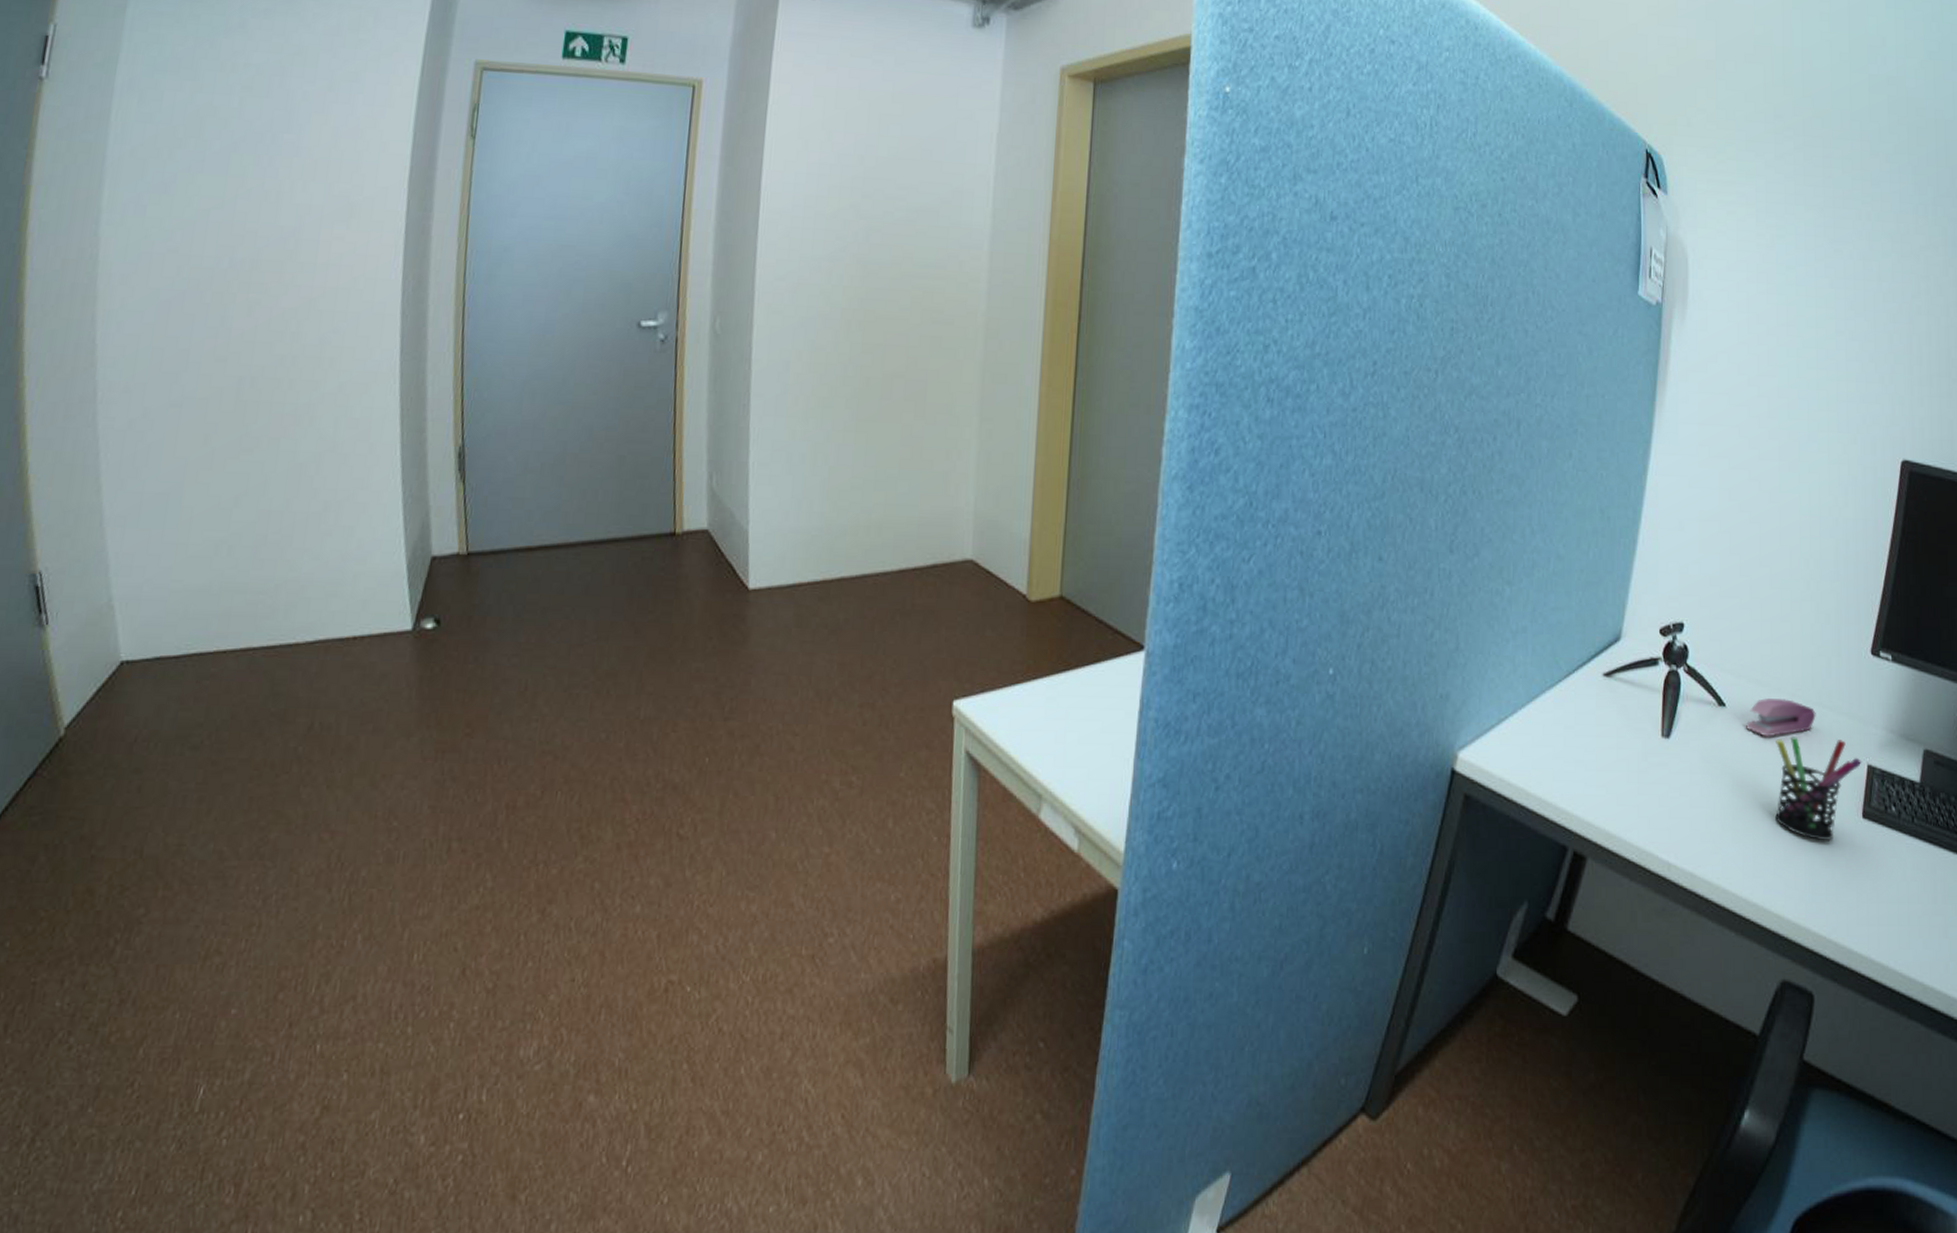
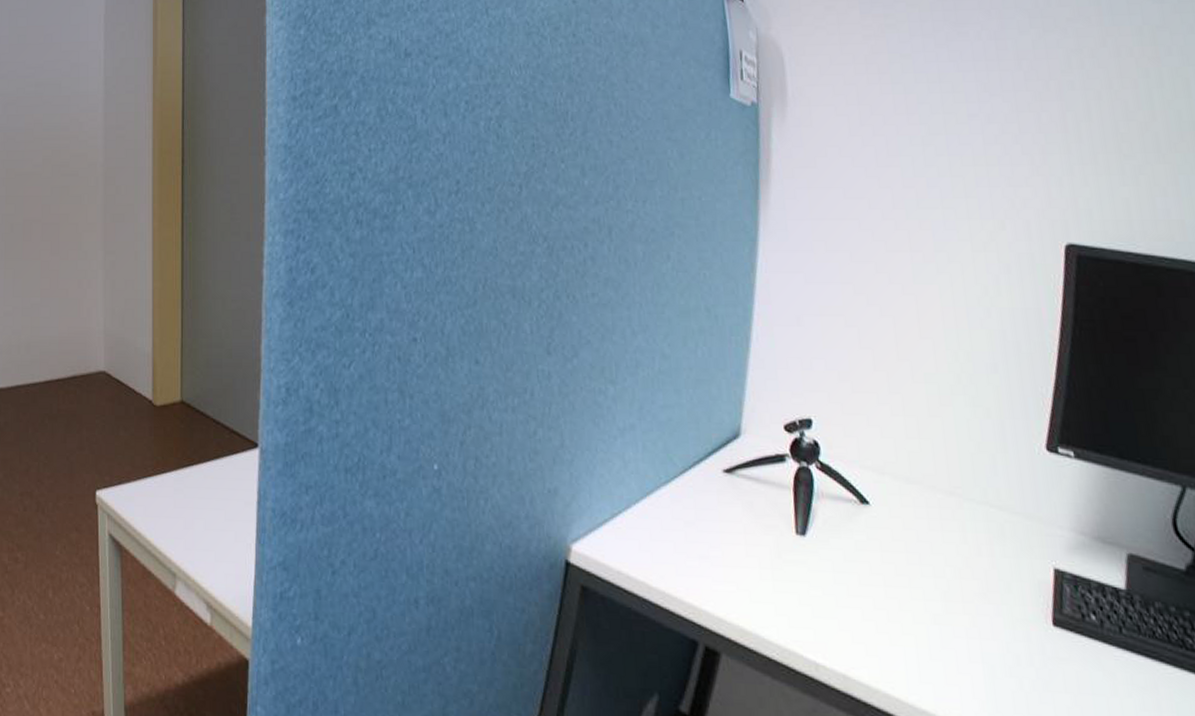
stapler: present [1745,698,1816,737] -> none [895,496,983,537]
pen holder: present [1775,737,1862,842] -> none [934,537,1047,649]

